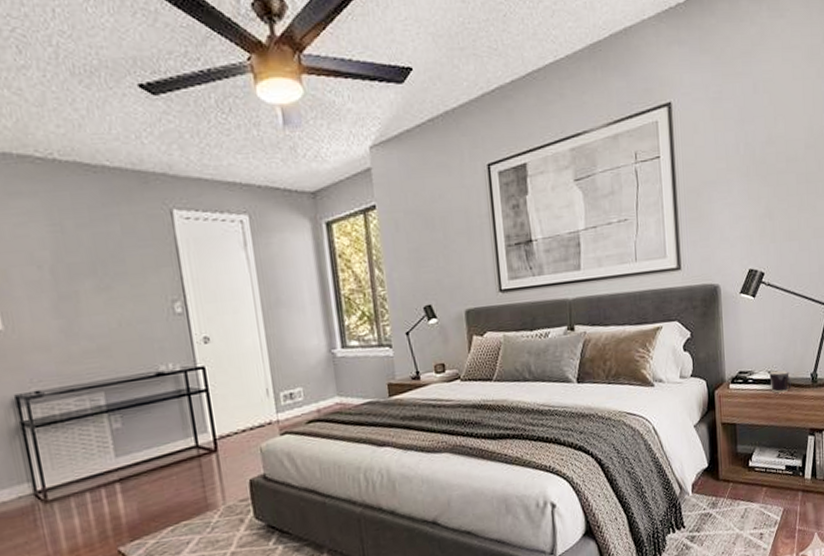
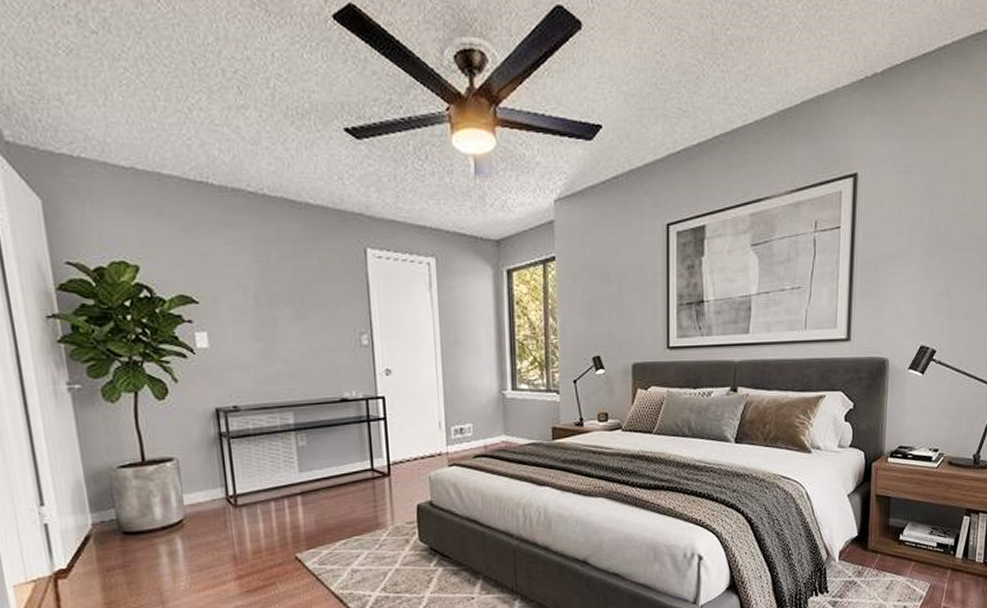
mug: present [769,370,792,393] -> none [929,448,953,471]

